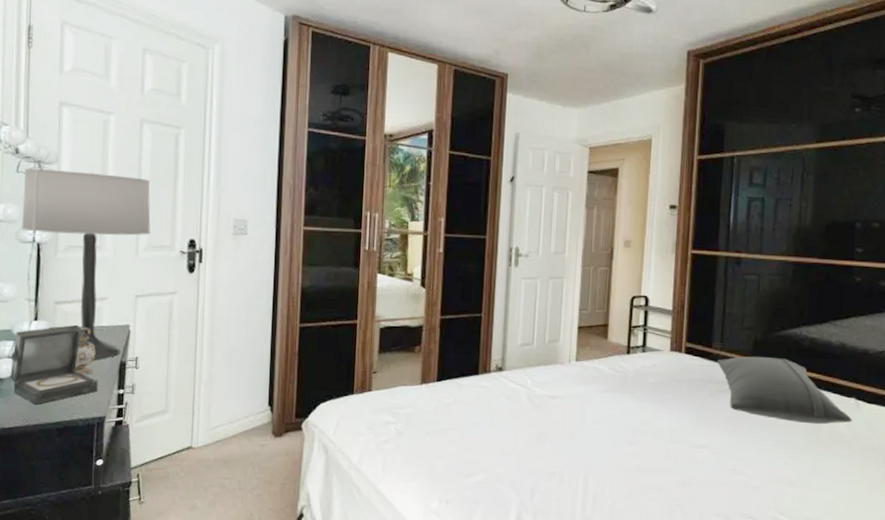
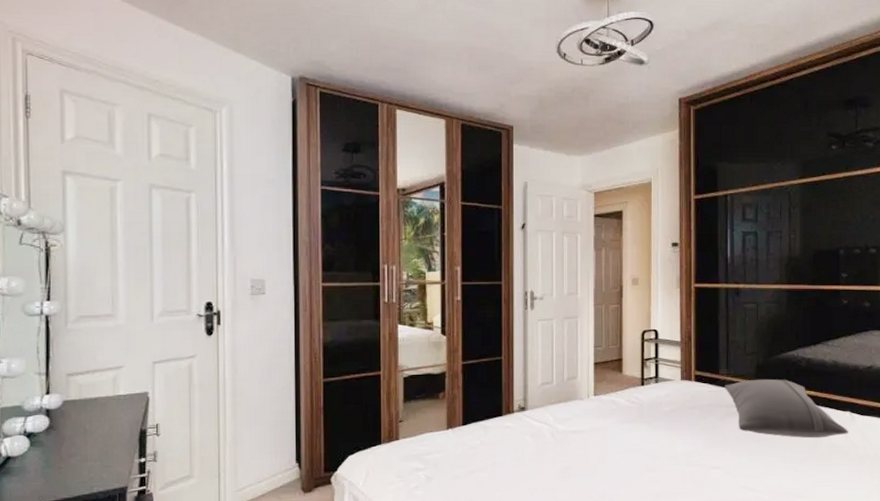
jewelry box: present [10,324,98,405] -> none [22,395,118,481]
table lamp: present [21,168,151,361] -> none [27,239,165,431]
perfume bottle: present [74,327,96,375] -> none [91,398,114,446]

